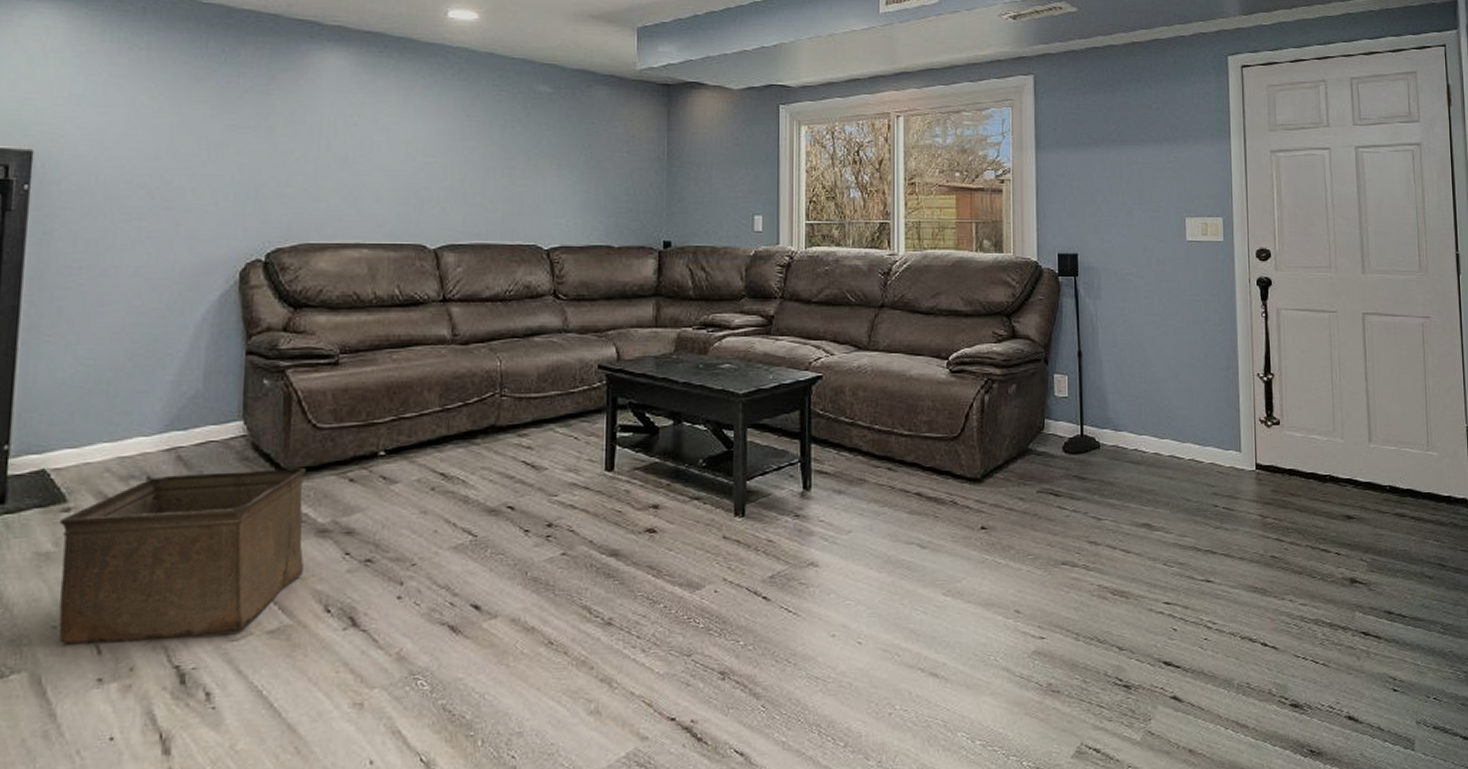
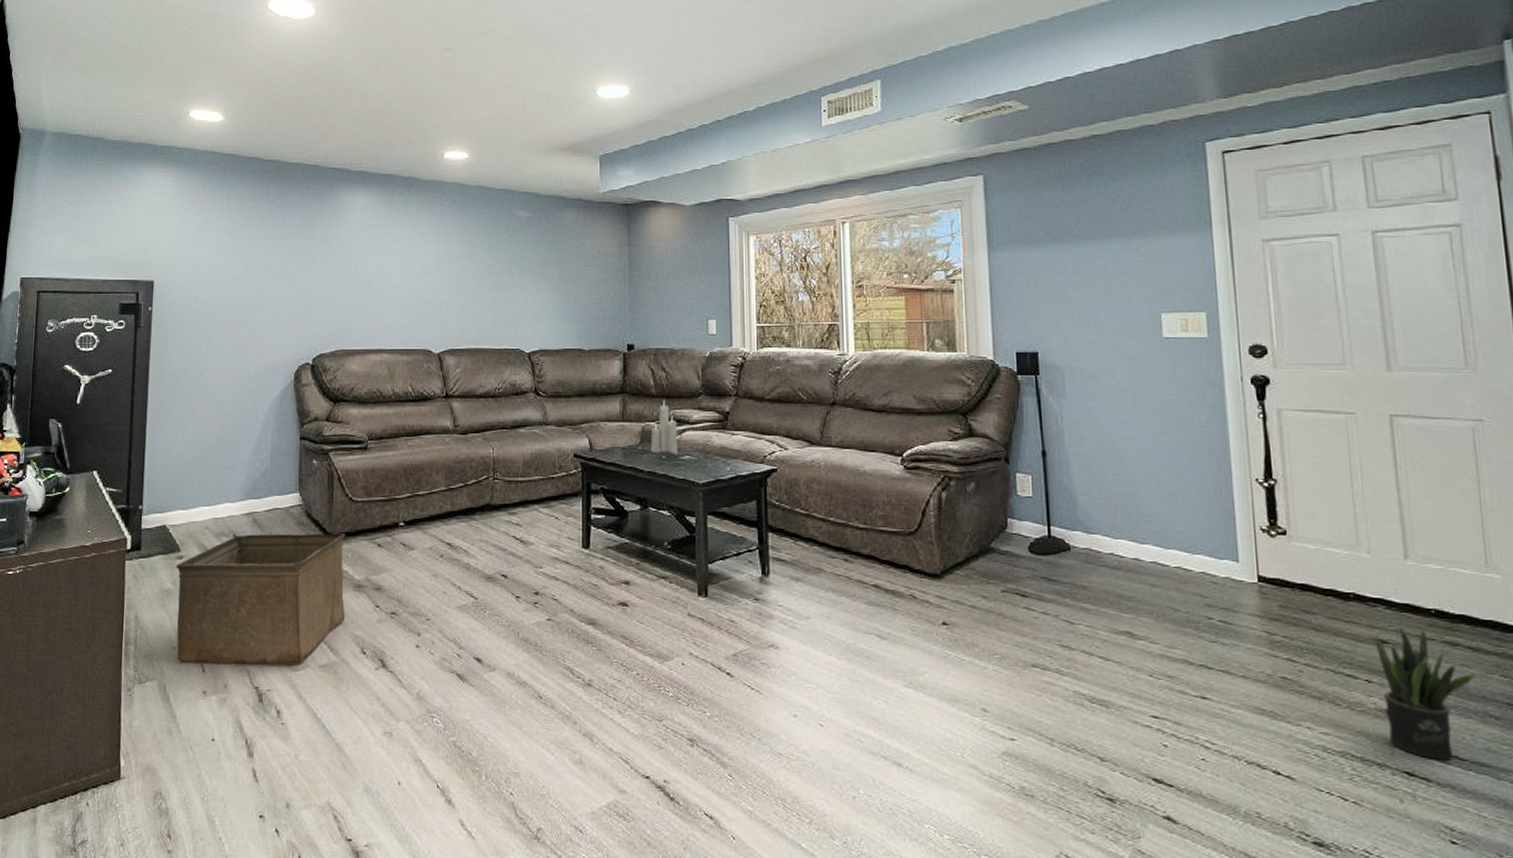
candle: none [686,303,718,365] -> present [650,400,679,456]
potted plant: none [1342,503,1417,619] -> present [1372,627,1476,760]

